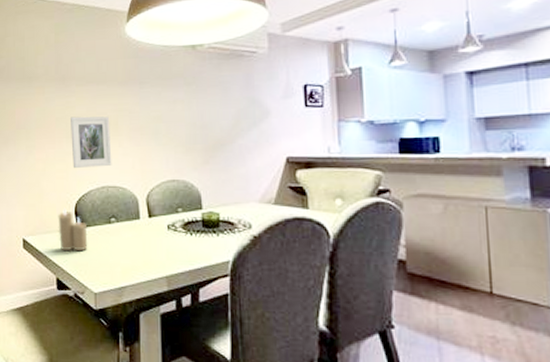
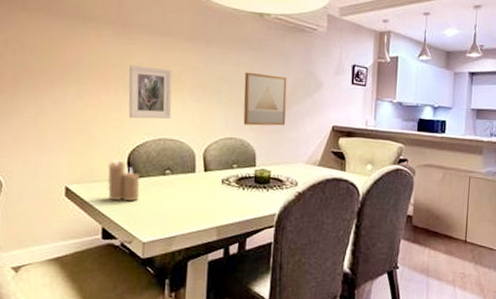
wall art: none [182,108,231,165] -> present [243,72,287,126]

